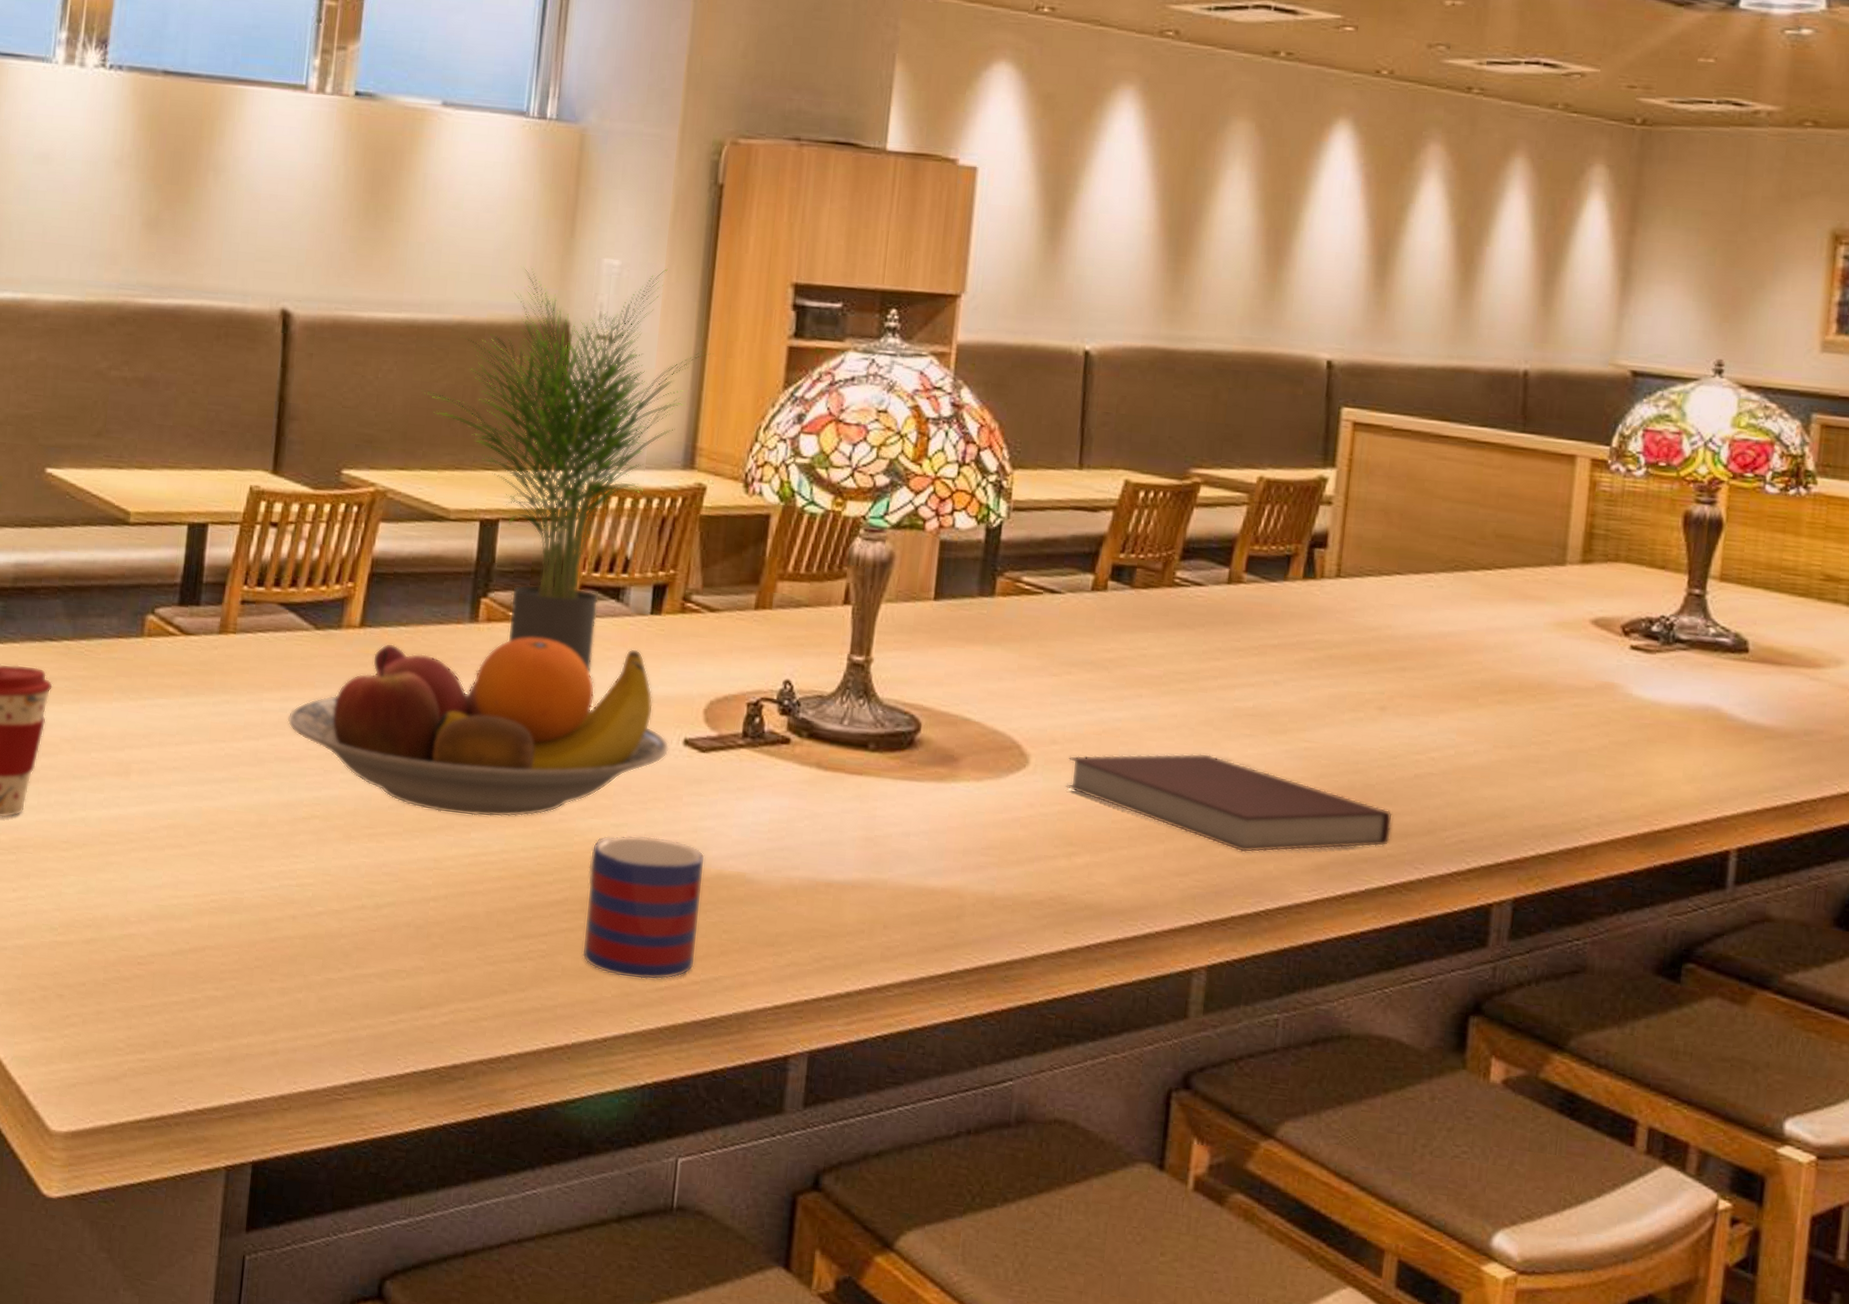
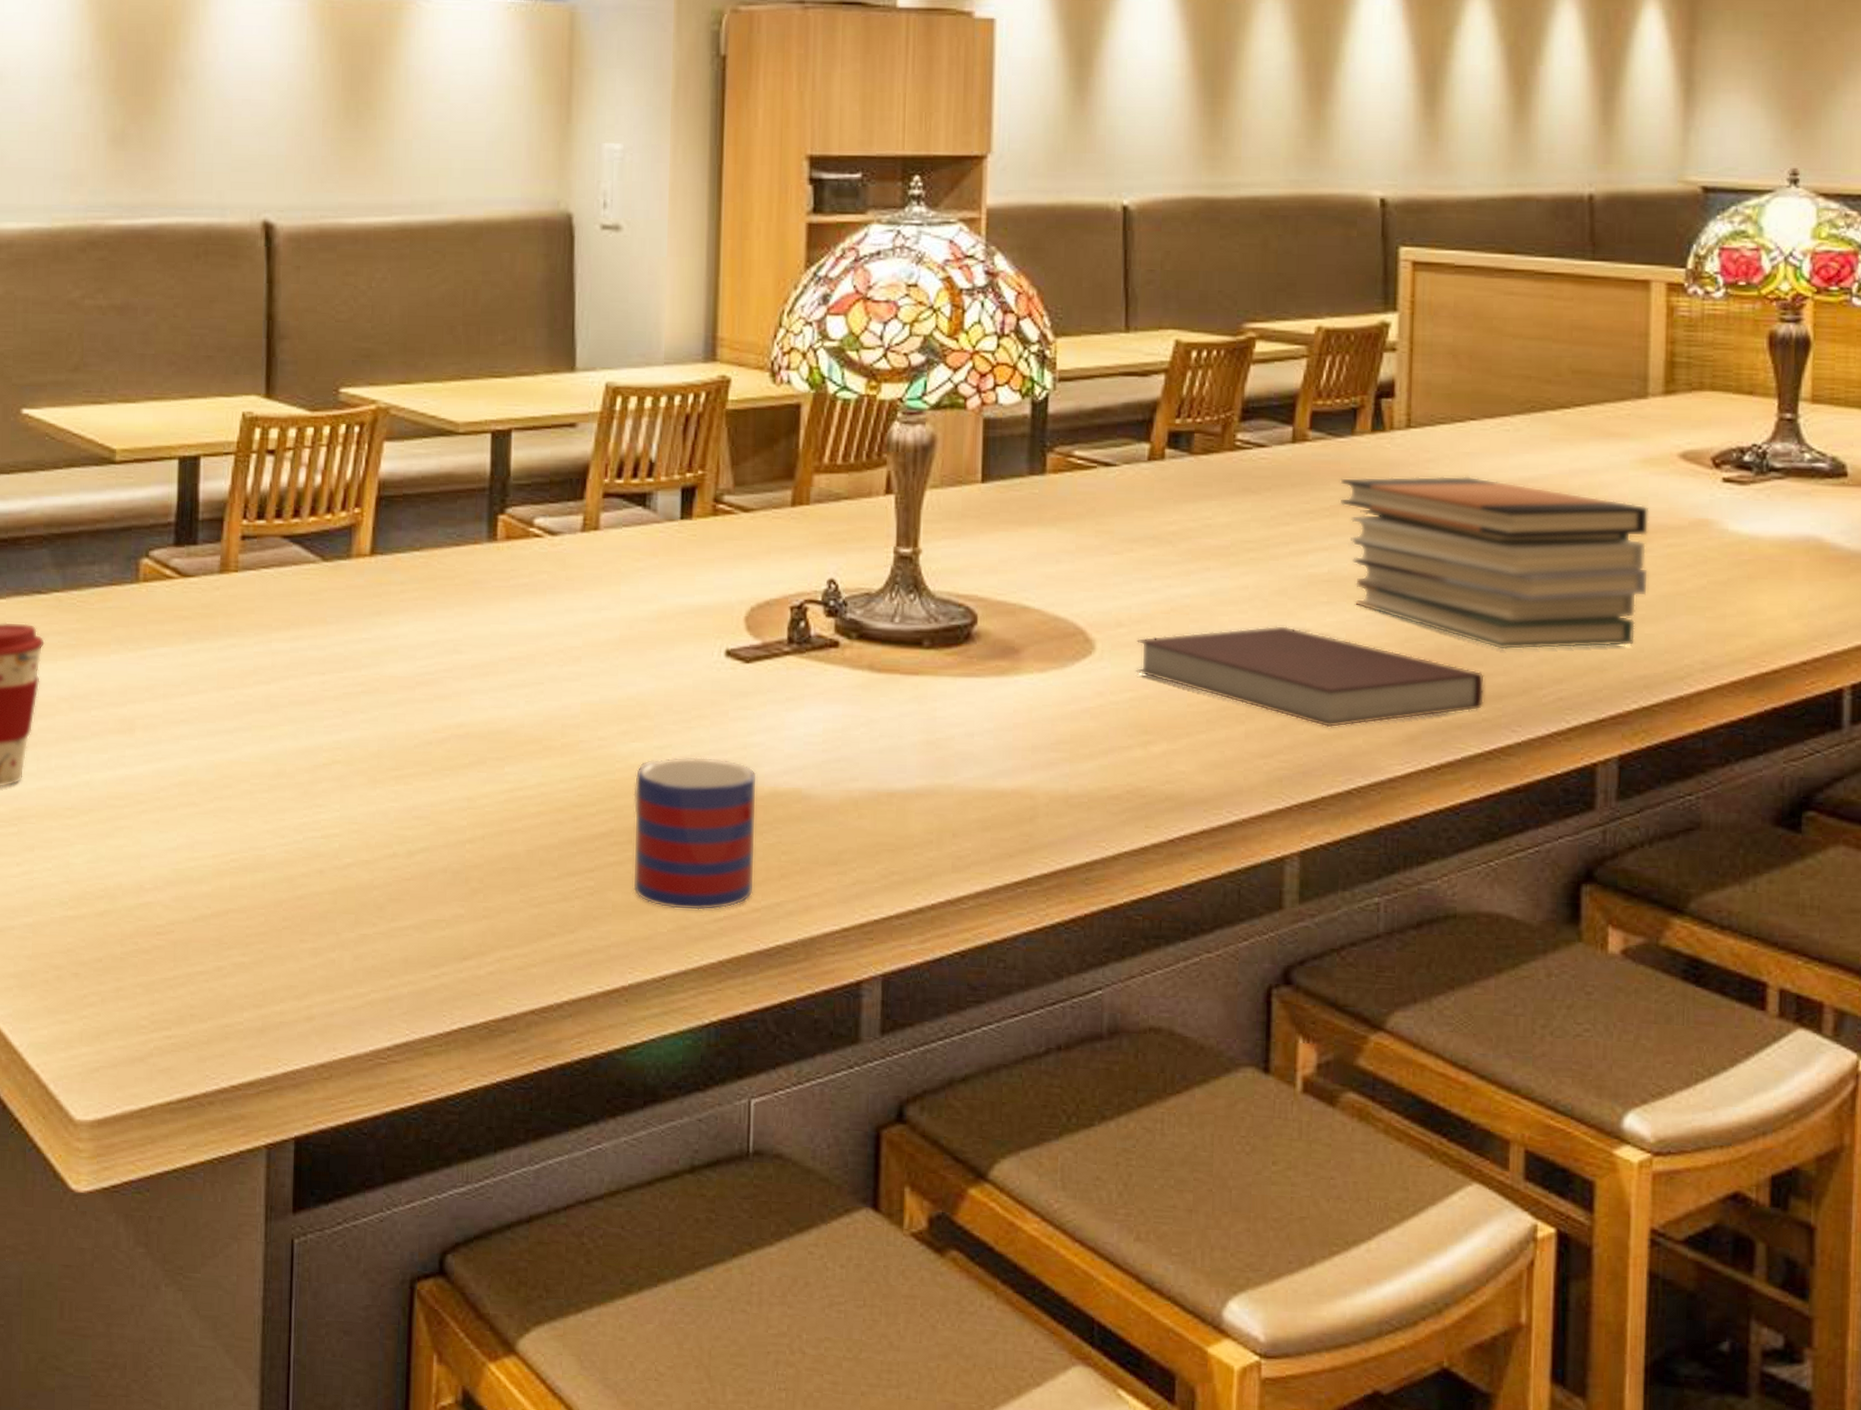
fruit bowl: present [287,637,669,817] -> none [300,553,711,749]
potted plant: present [421,266,715,674] -> none [418,149,729,588]
book stack: none [1269,619,1559,797] -> present [1340,475,1649,650]

